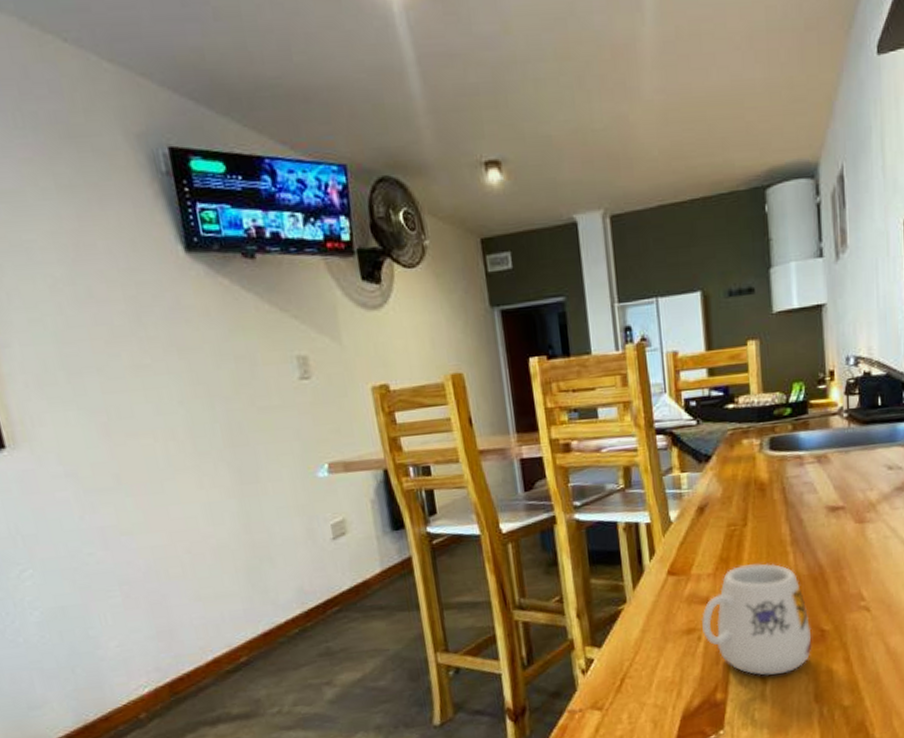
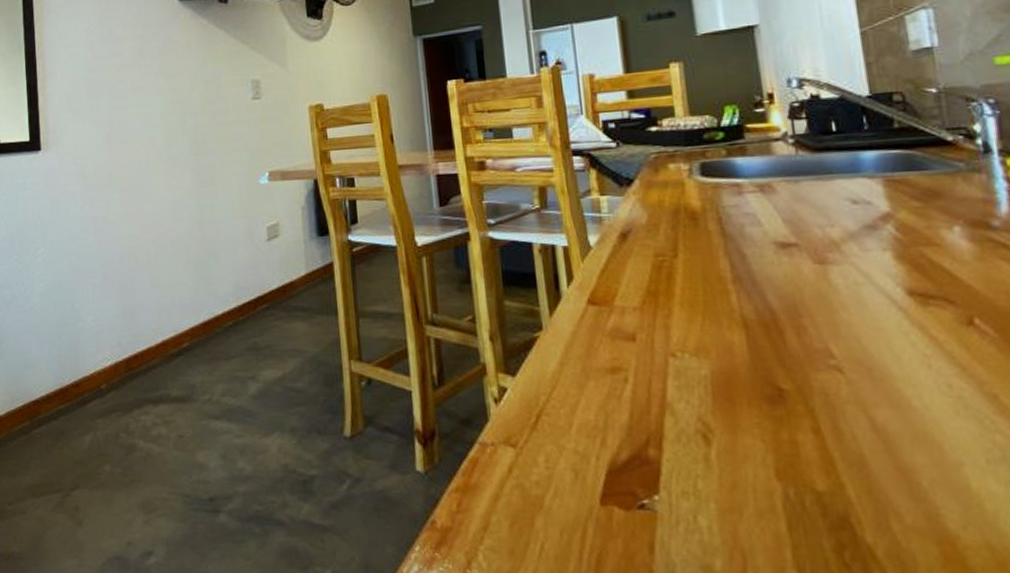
mug: present [702,563,812,676] -> none [628,301,768,436]

